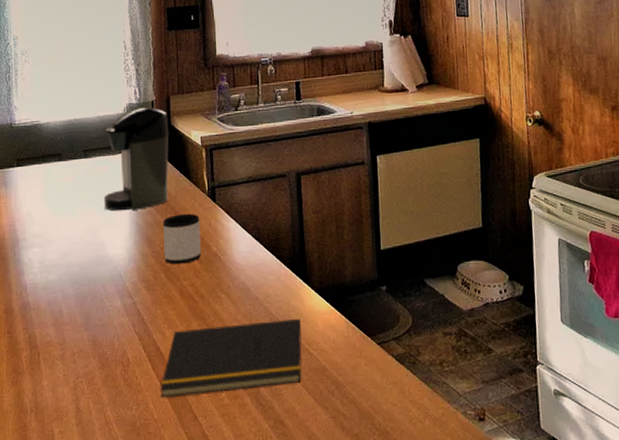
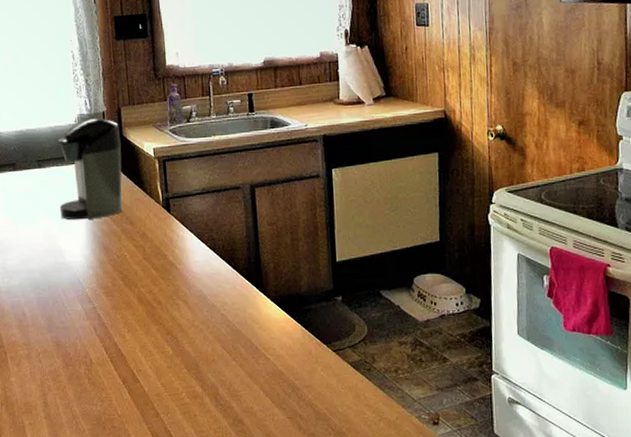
notepad: present [160,318,302,398] -> none [123,325,259,396]
mug: present [163,213,201,265] -> none [119,223,158,272]

